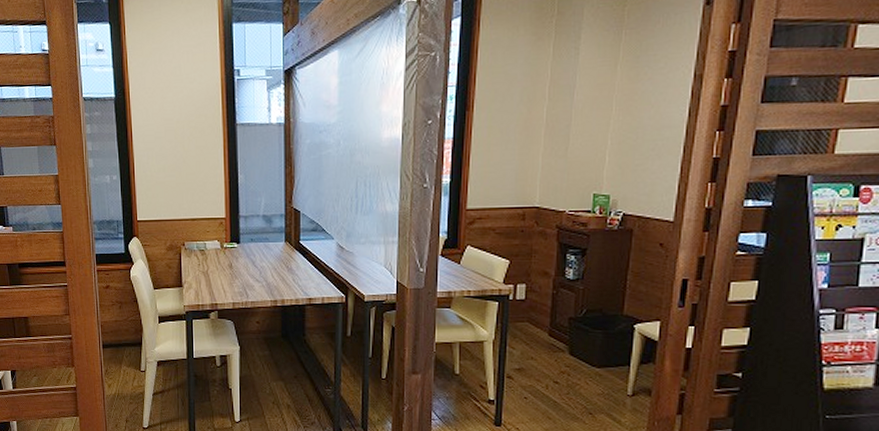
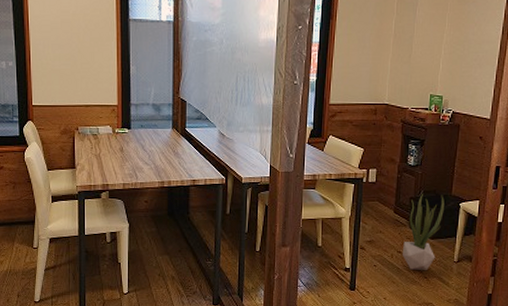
potted plant: none [561,312,614,406] -> present [403,193,444,271]

